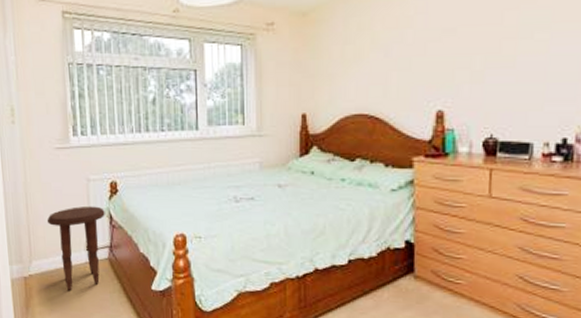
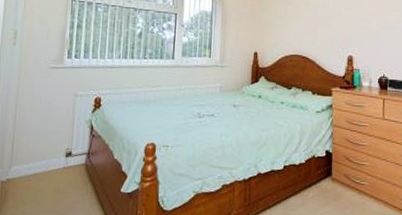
side table: present [46,205,105,292] -> none [32,117,87,195]

